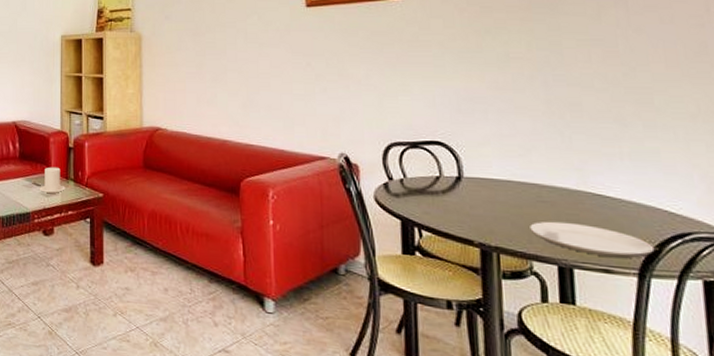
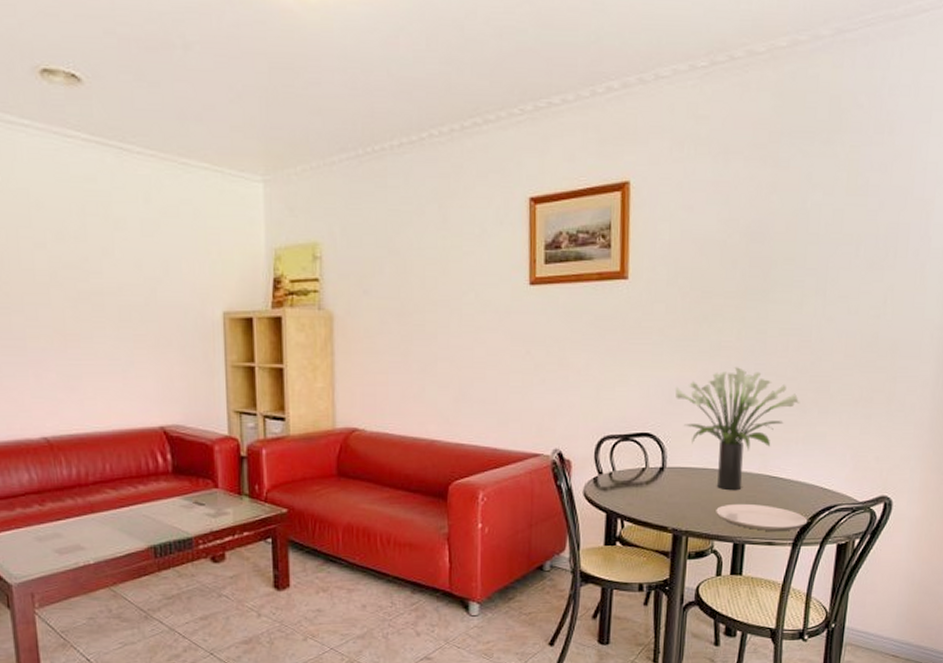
candle: present [39,167,65,194] -> none [202,481,238,514]
flower arrangement: none [464,78,618,207] -> present [676,367,800,491]

